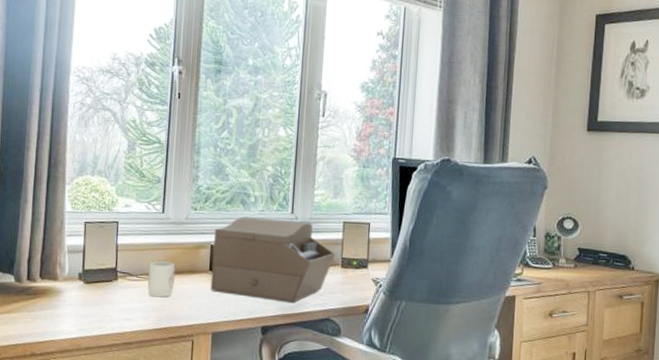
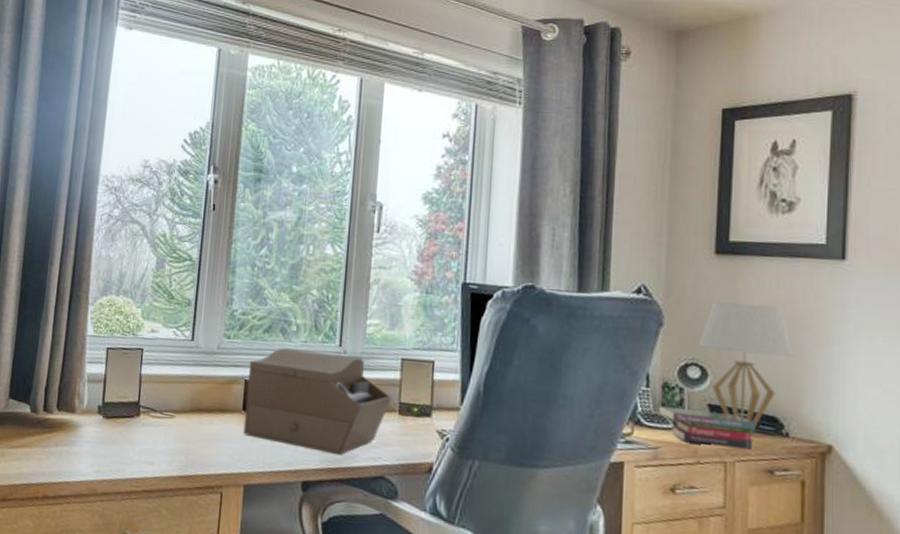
mug: present [147,261,176,298] -> none [172,396,205,440]
books: none [542,250,612,281] -> present [659,405,757,450]
table lamp: none [572,168,640,275] -> present [698,301,793,442]

